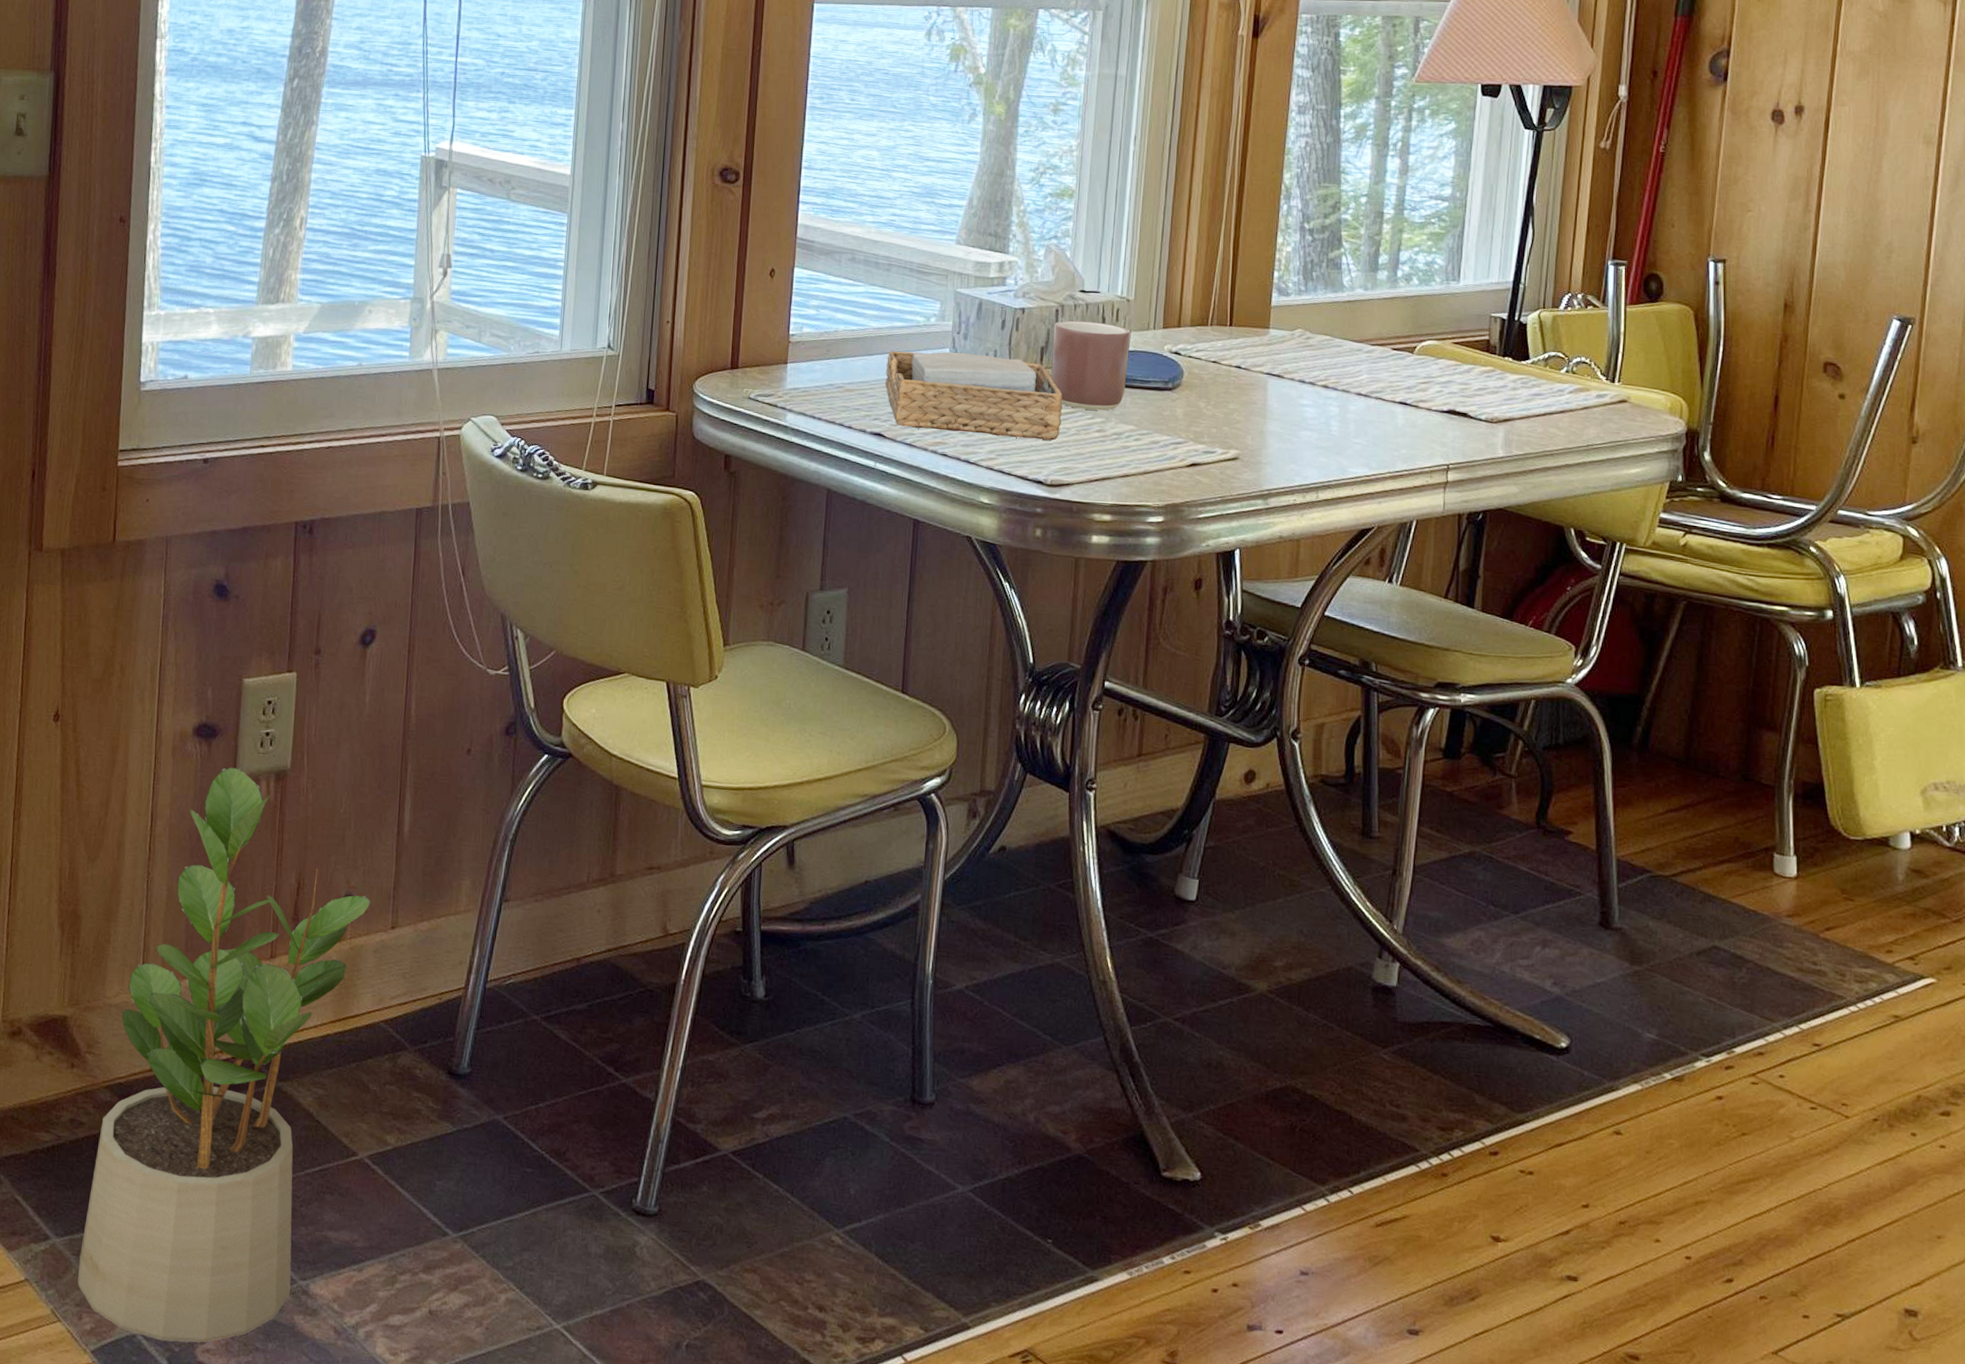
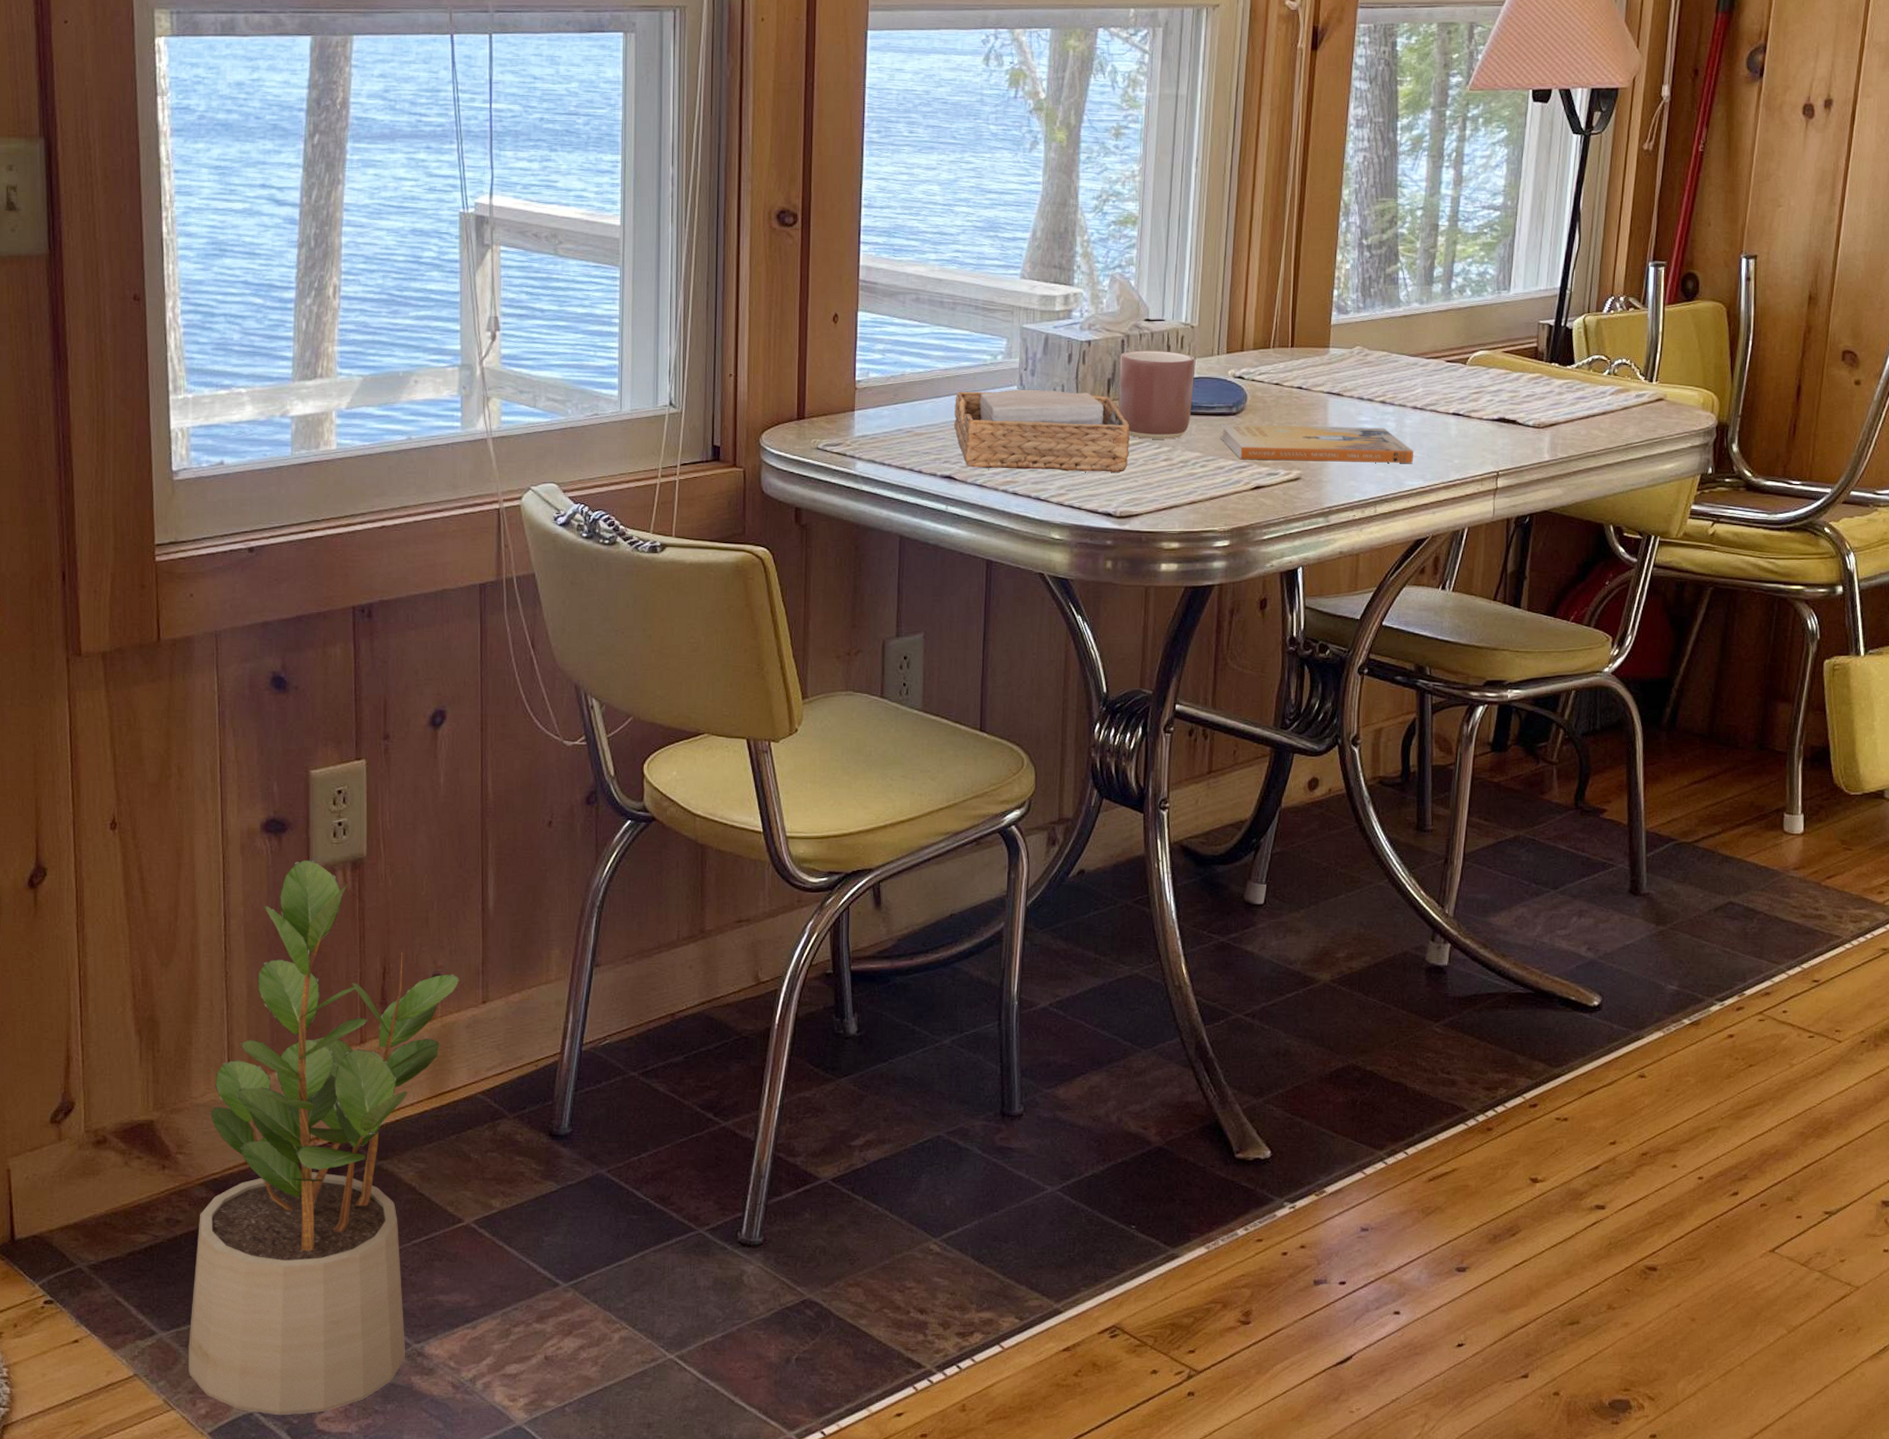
book: none [1154,398,1358,450] -> present [1219,423,1413,463]

